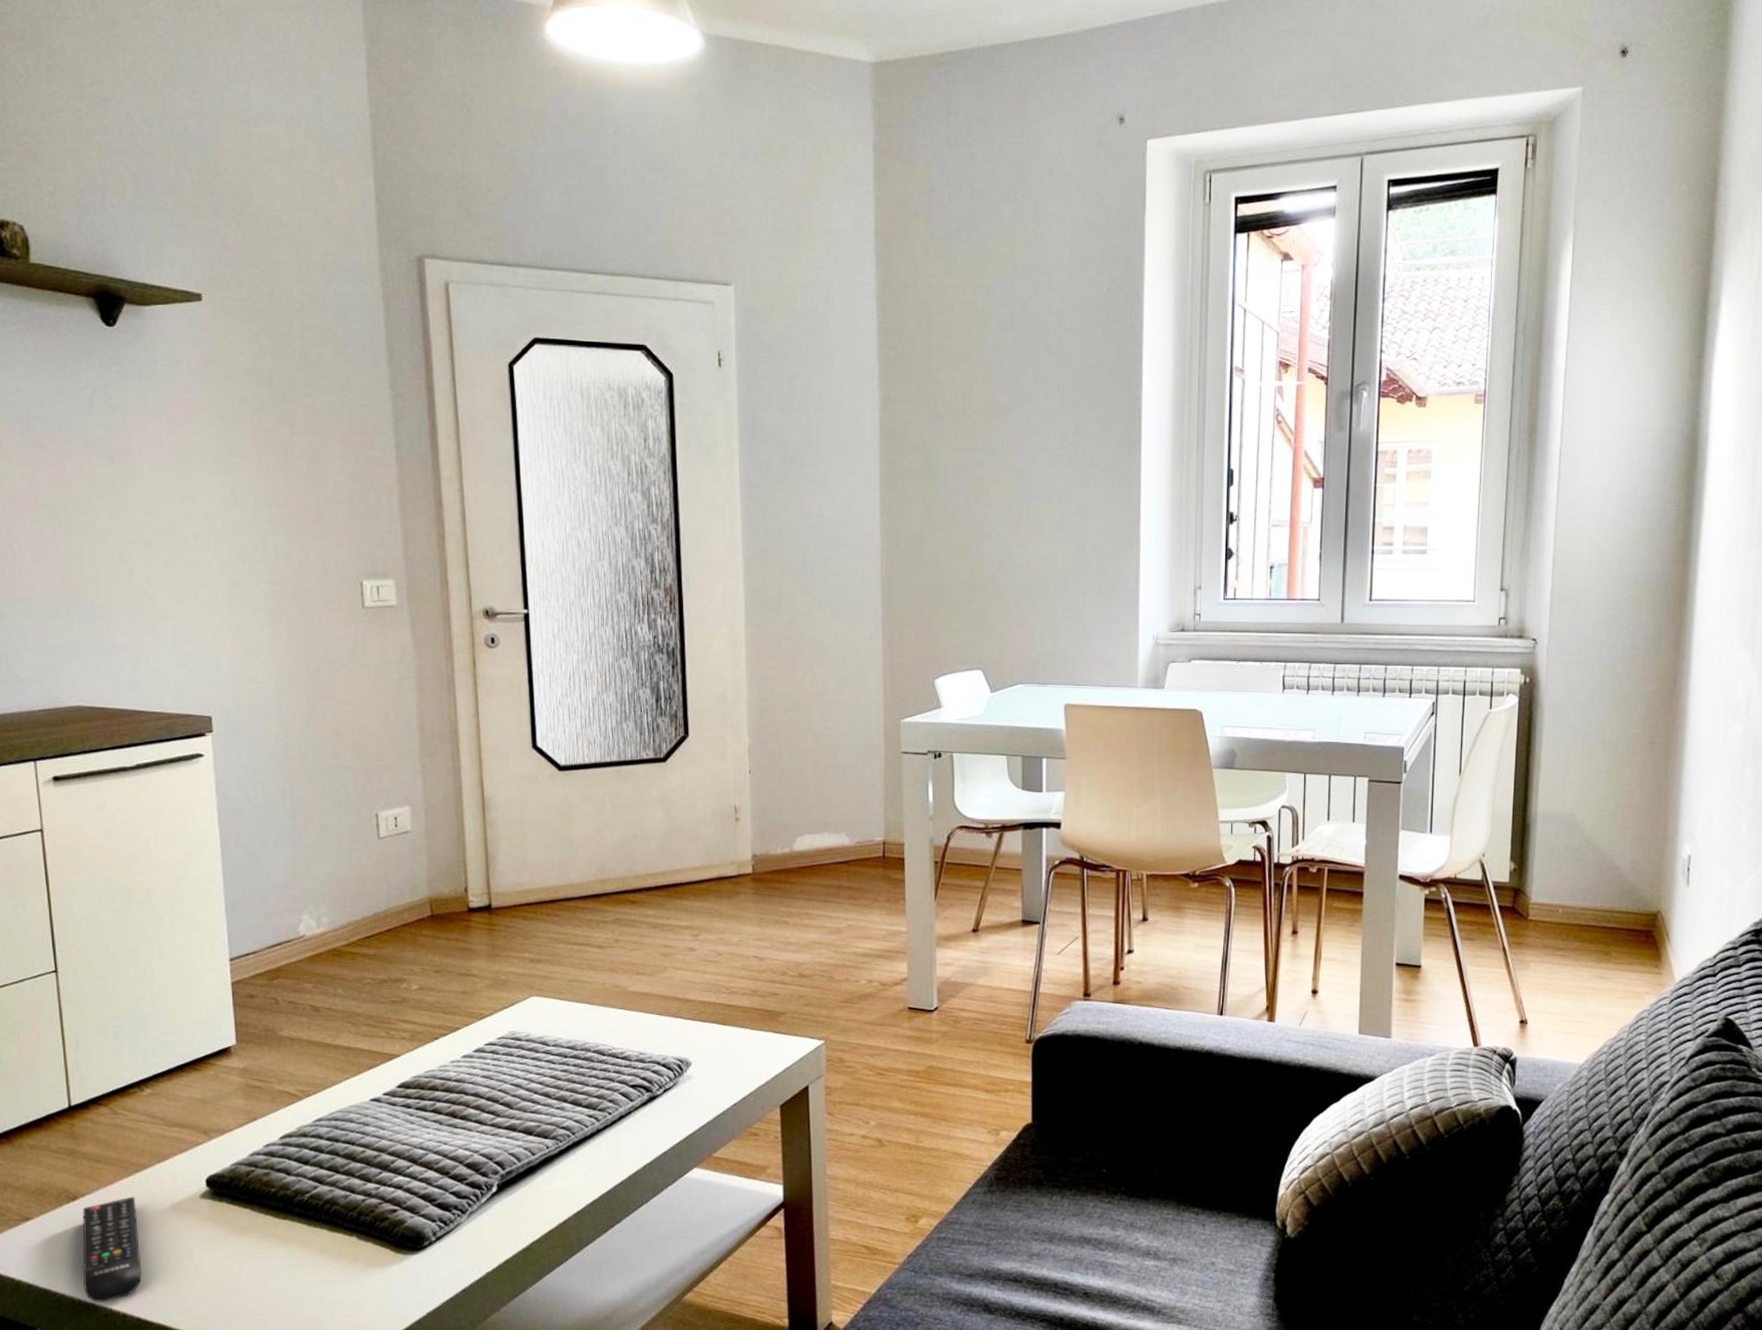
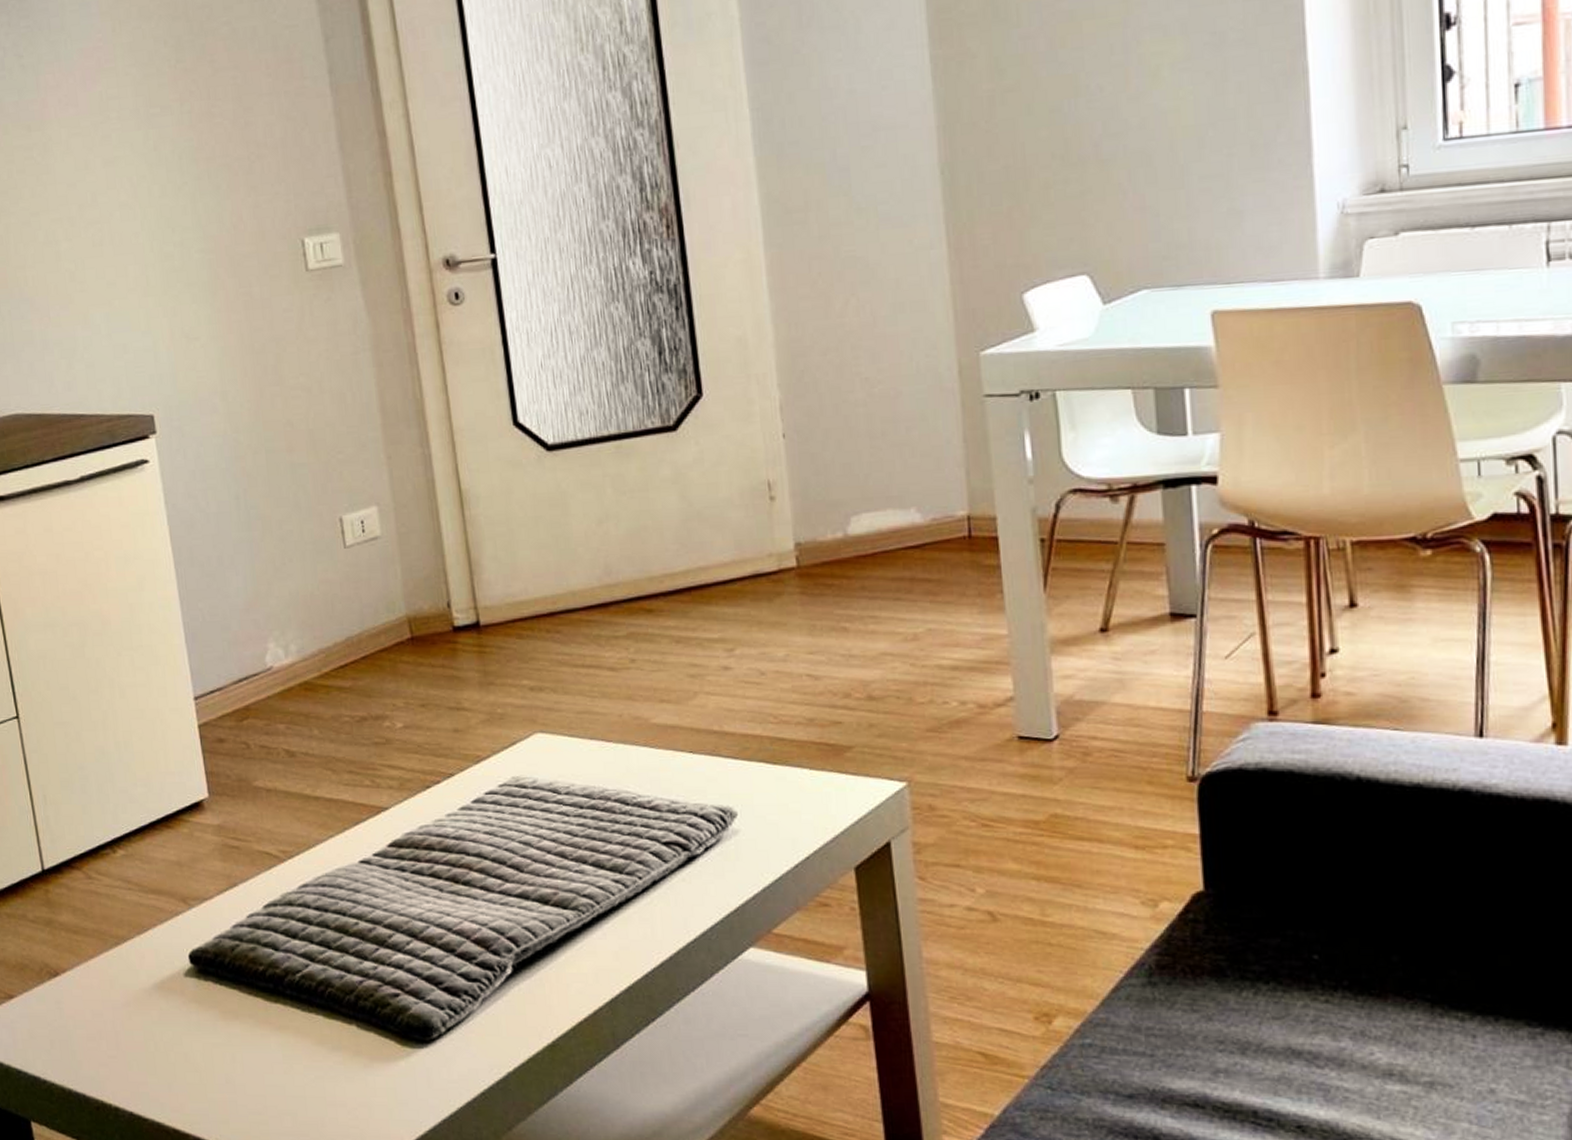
remote control: present [82,1196,142,1302] -> none [65,973,131,1093]

